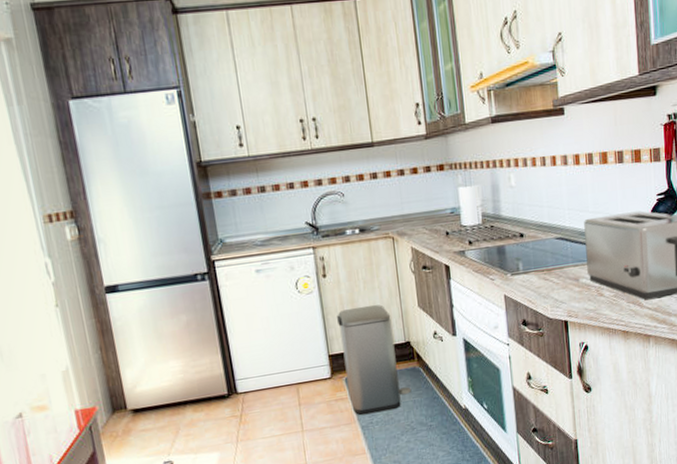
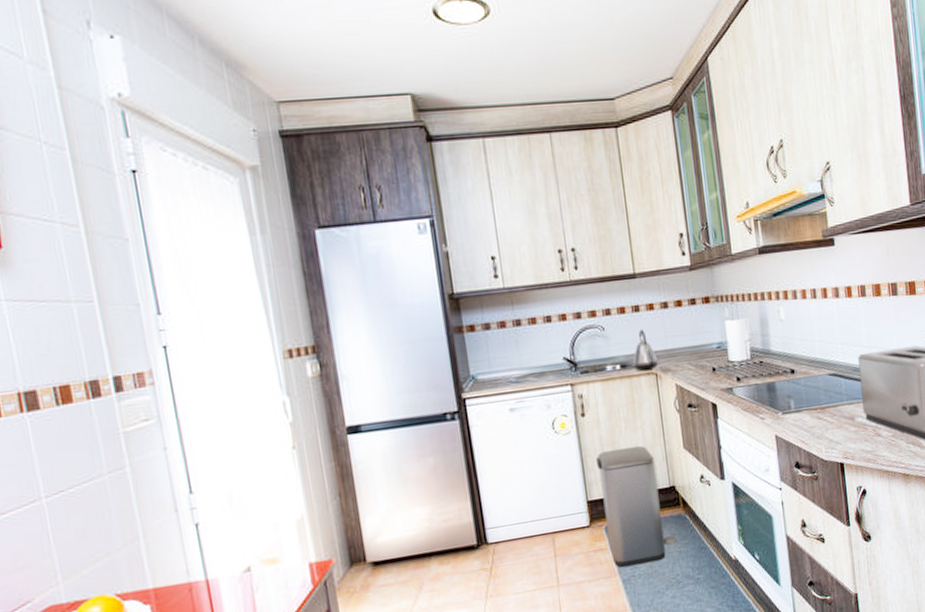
kettle: none [370,195,395,235] -> present [632,329,659,371]

